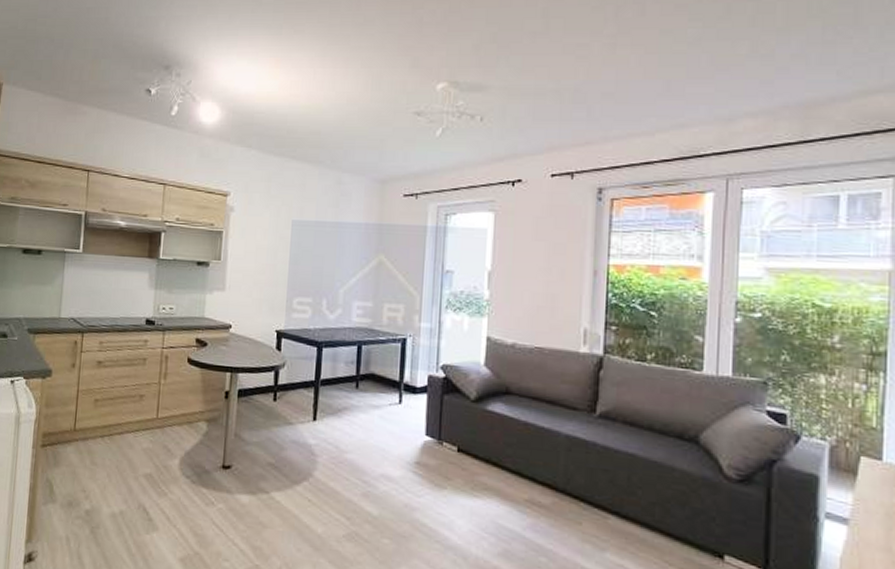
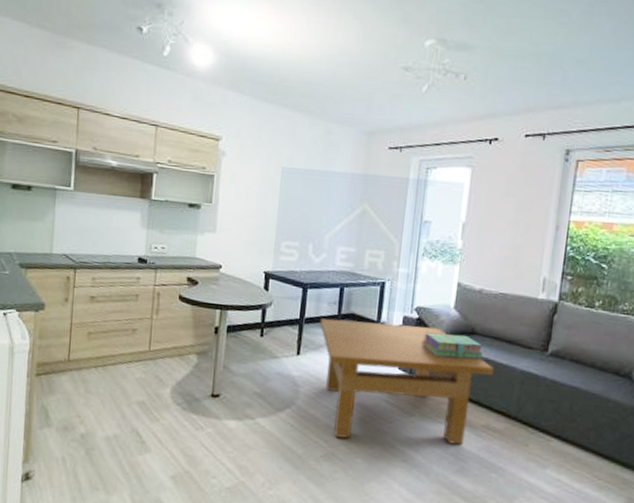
table: none [337,380,534,523] -> present [320,318,494,445]
stack of books: none [450,393,521,423] -> present [421,332,483,359]

